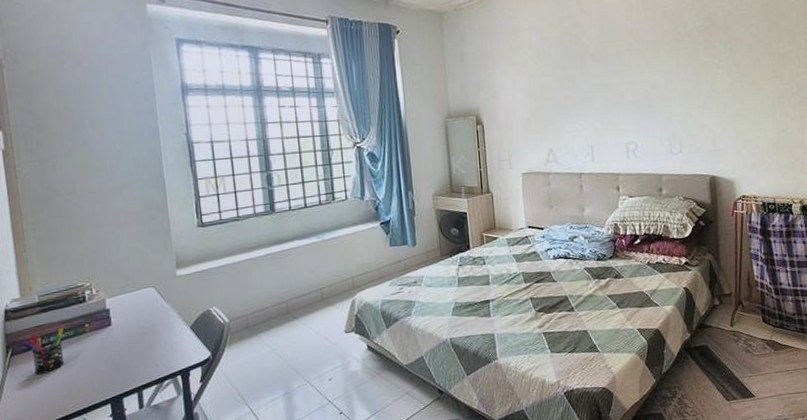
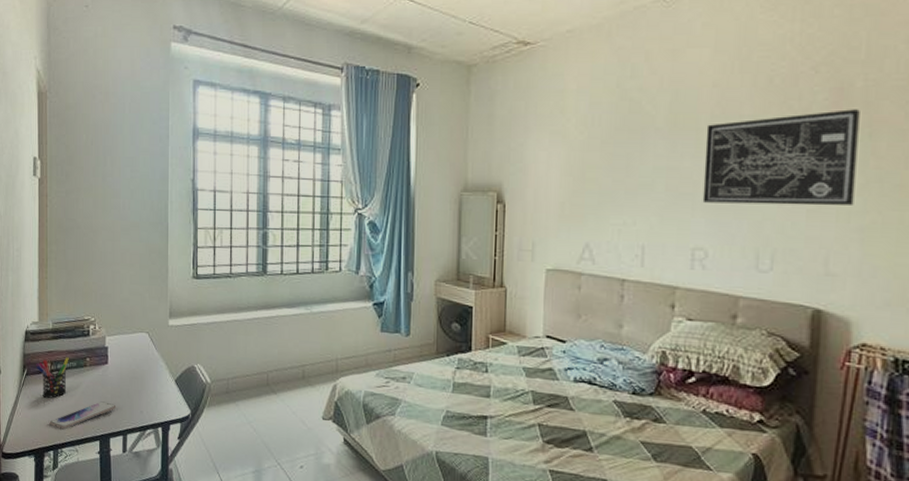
smartphone: none [47,363,127,402] -> present [49,401,116,429]
wall art: none [626,32,726,108] -> present [702,109,860,206]

